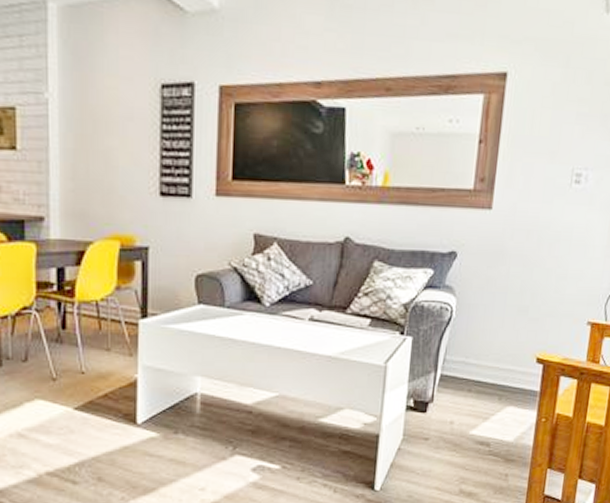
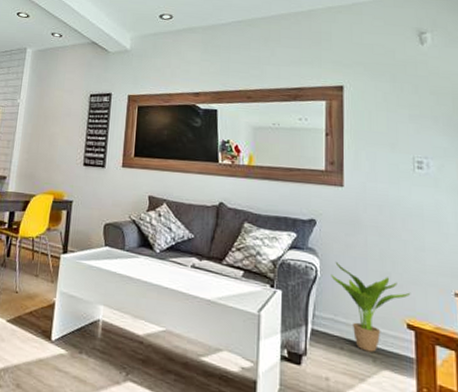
potted plant: none [466,299,546,390] -> present [331,261,411,352]

